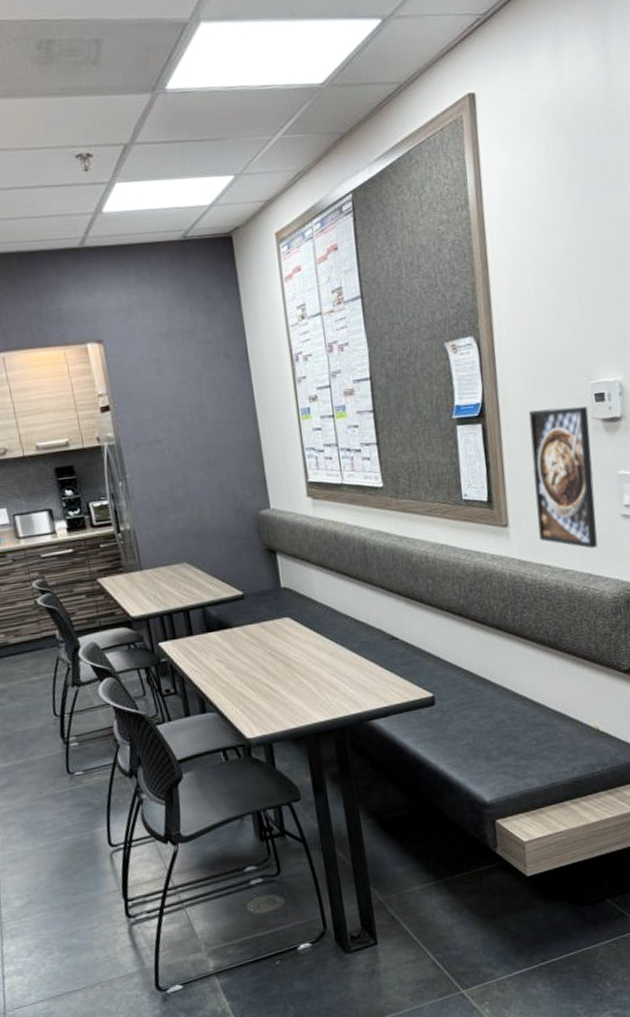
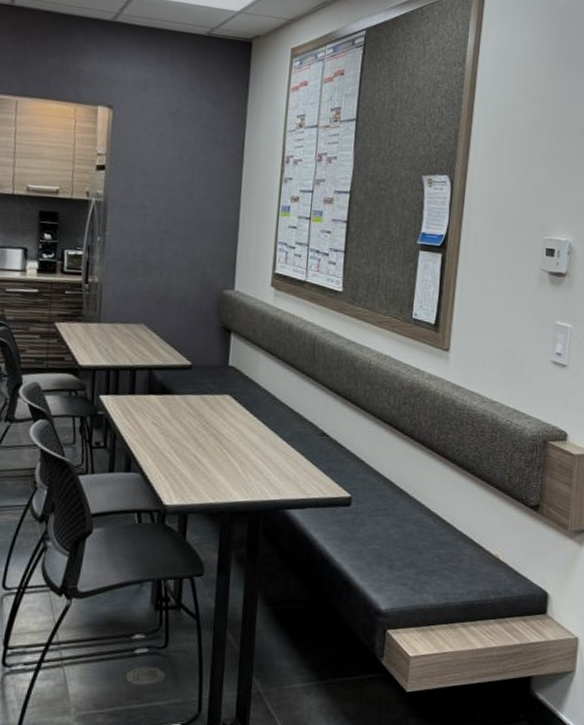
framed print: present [528,406,598,549] -> none [475,252,538,387]

